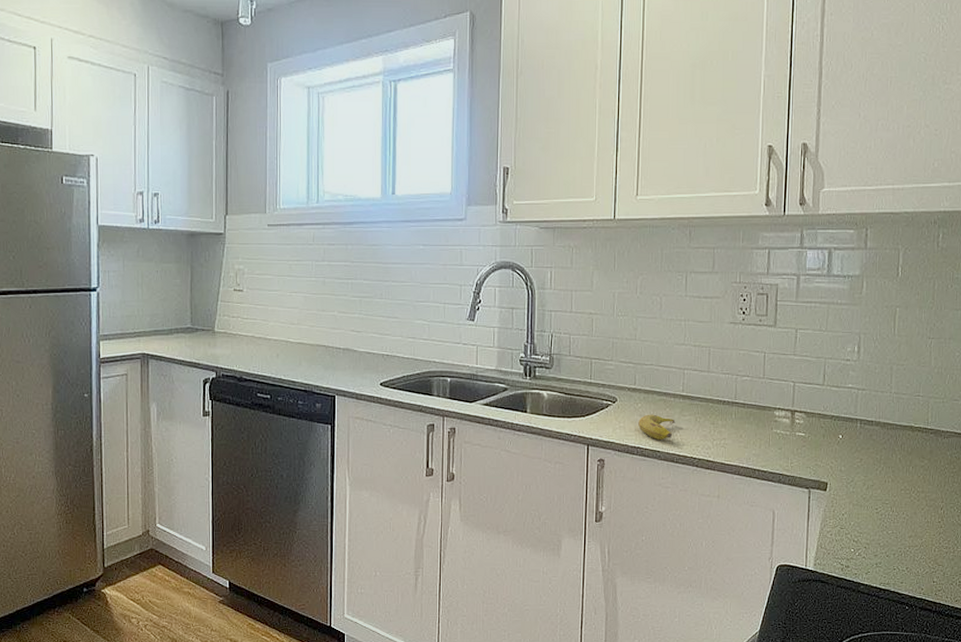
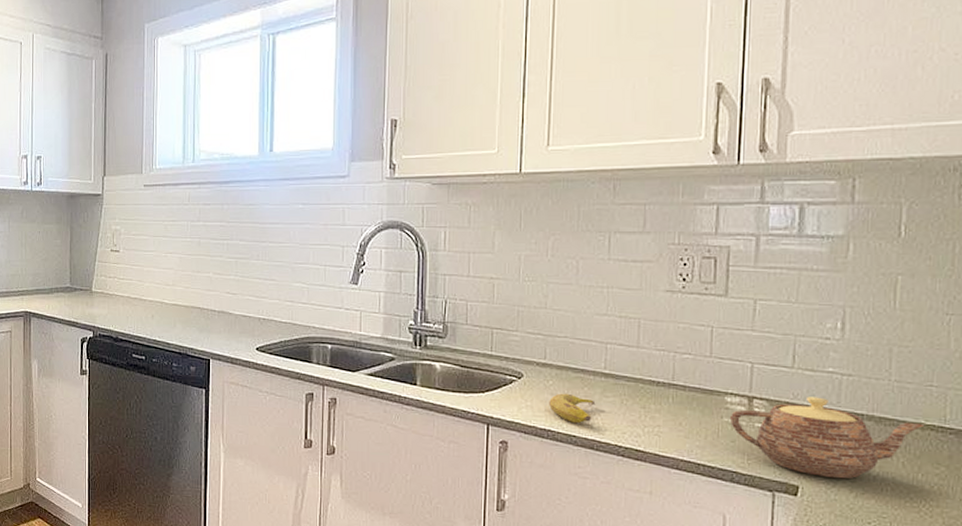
teapot: none [777,408,915,475] -> present [729,396,925,479]

